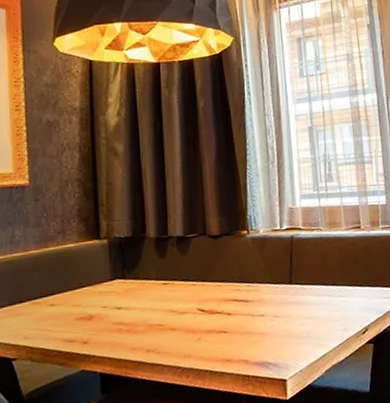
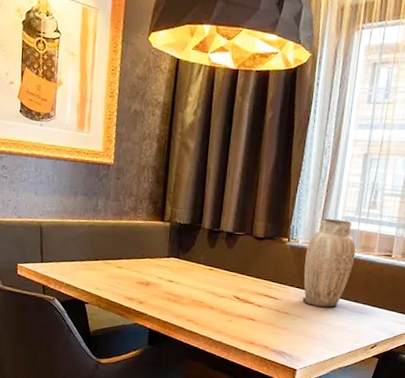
vase: none [269,198,324,300] -> present [302,218,356,307]

